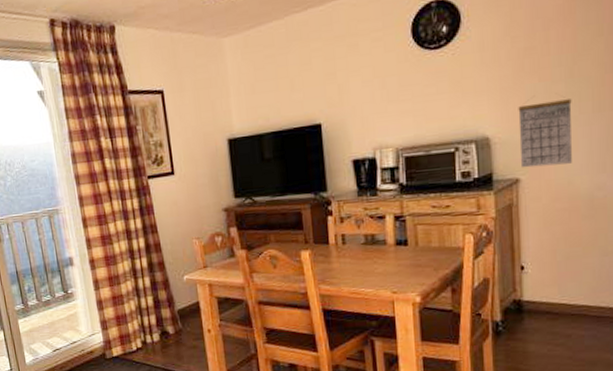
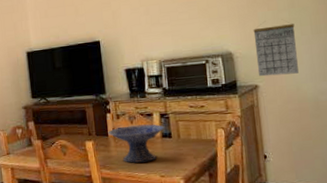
decorative bowl: none [329,228,400,277] -> present [108,124,165,163]

